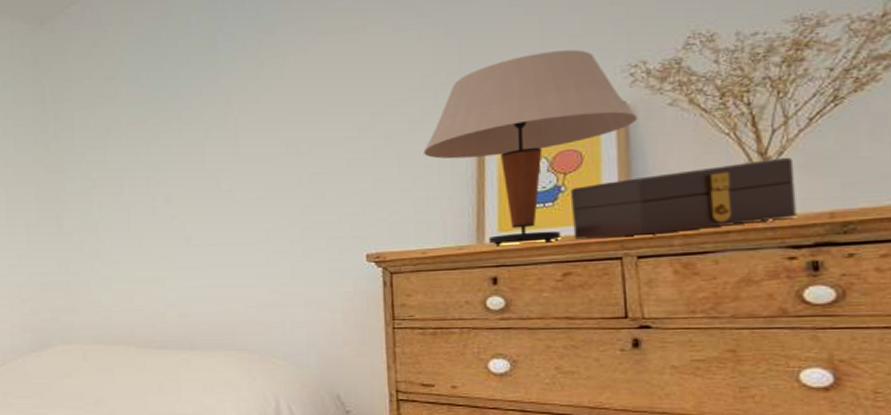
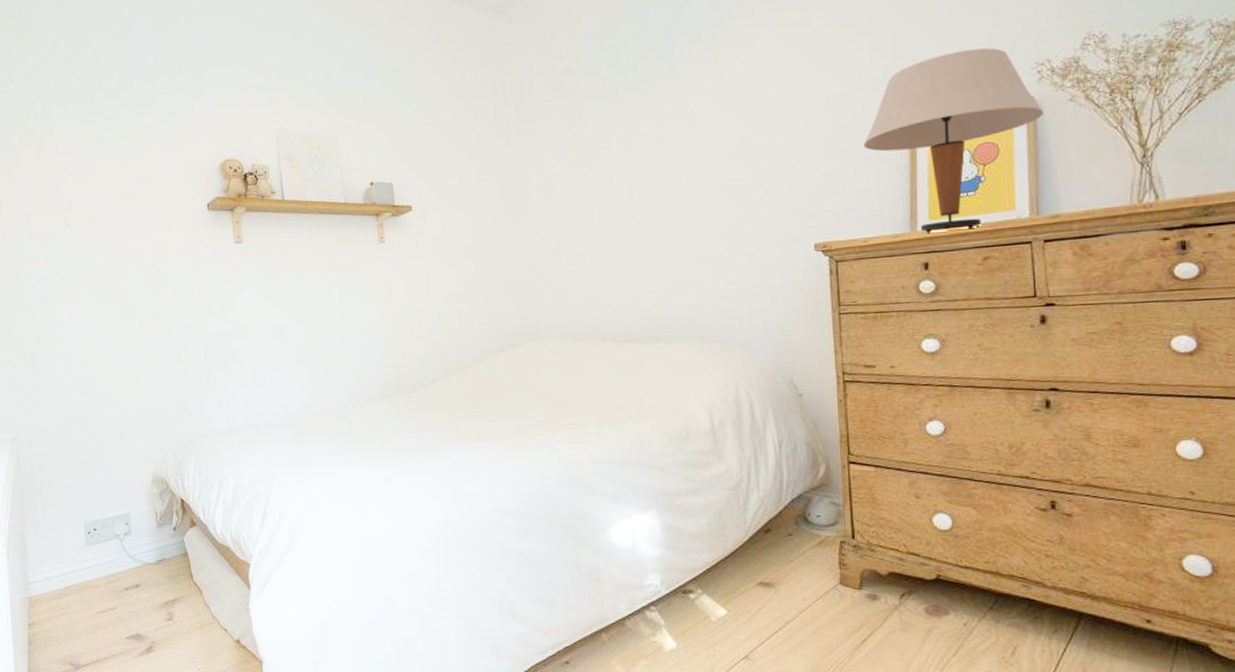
jewelry box: present [569,157,797,240] -> none [988,148,1169,226]

